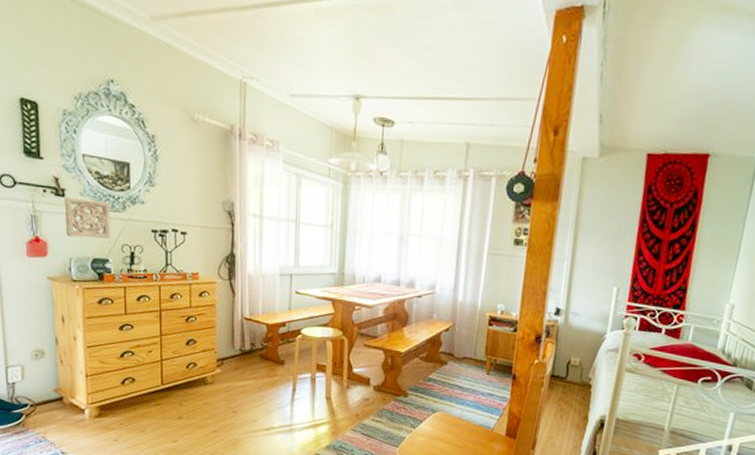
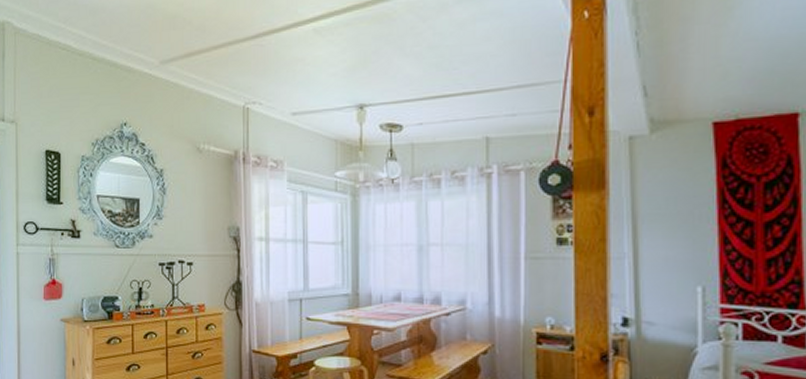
wall ornament: present [64,196,111,239] -> none [79,237,121,277]

